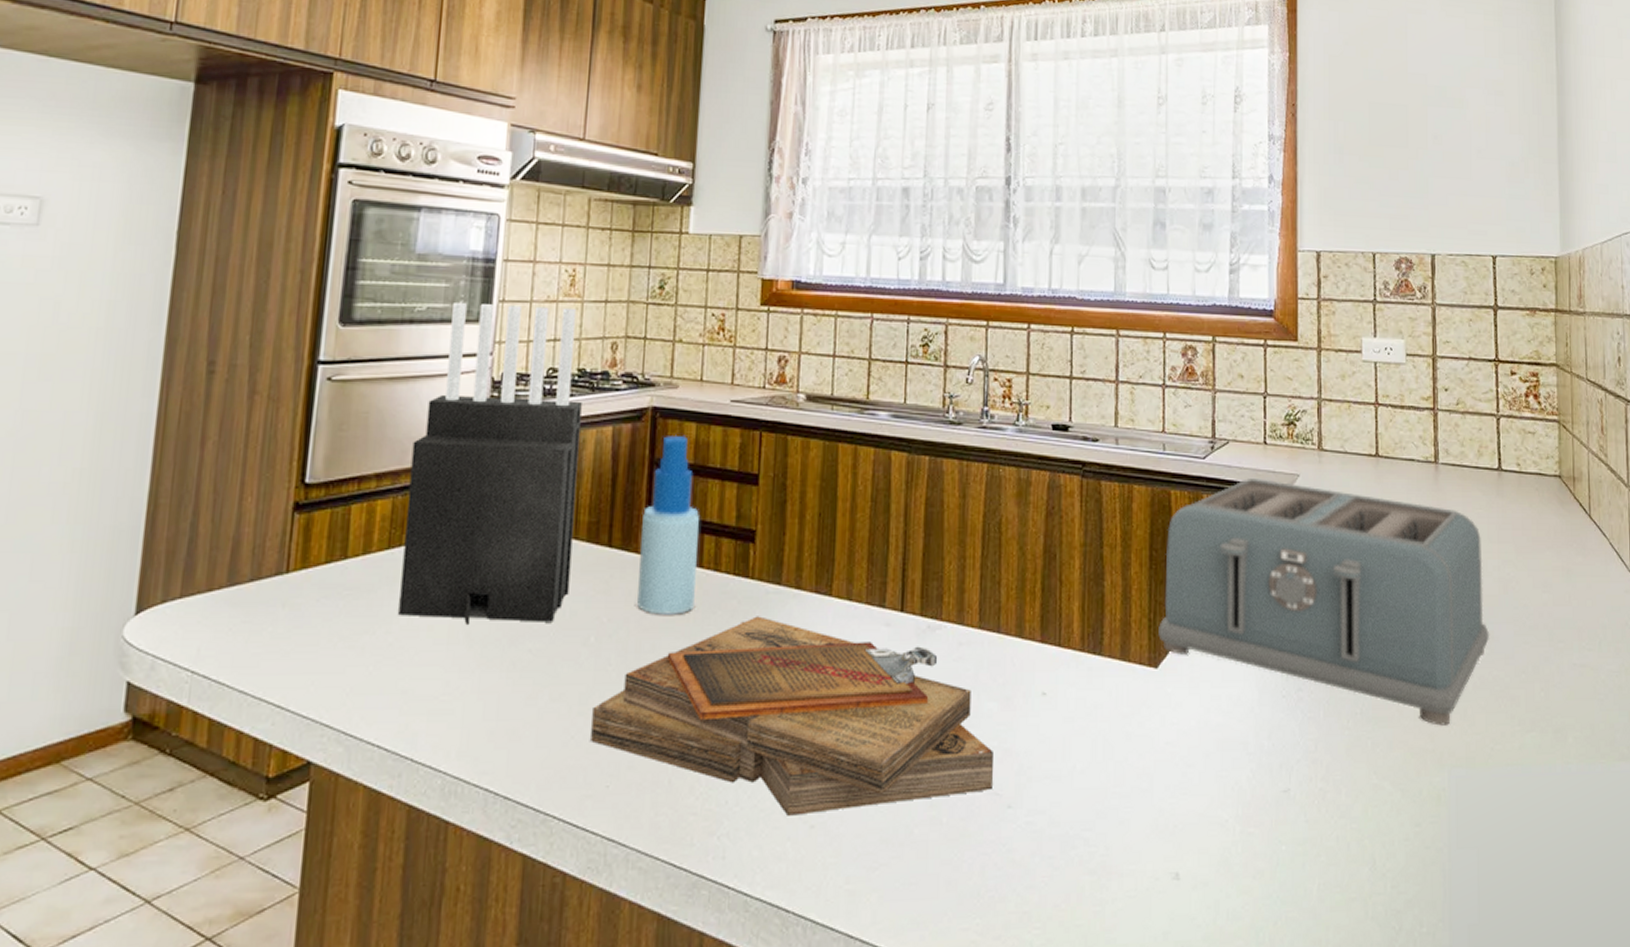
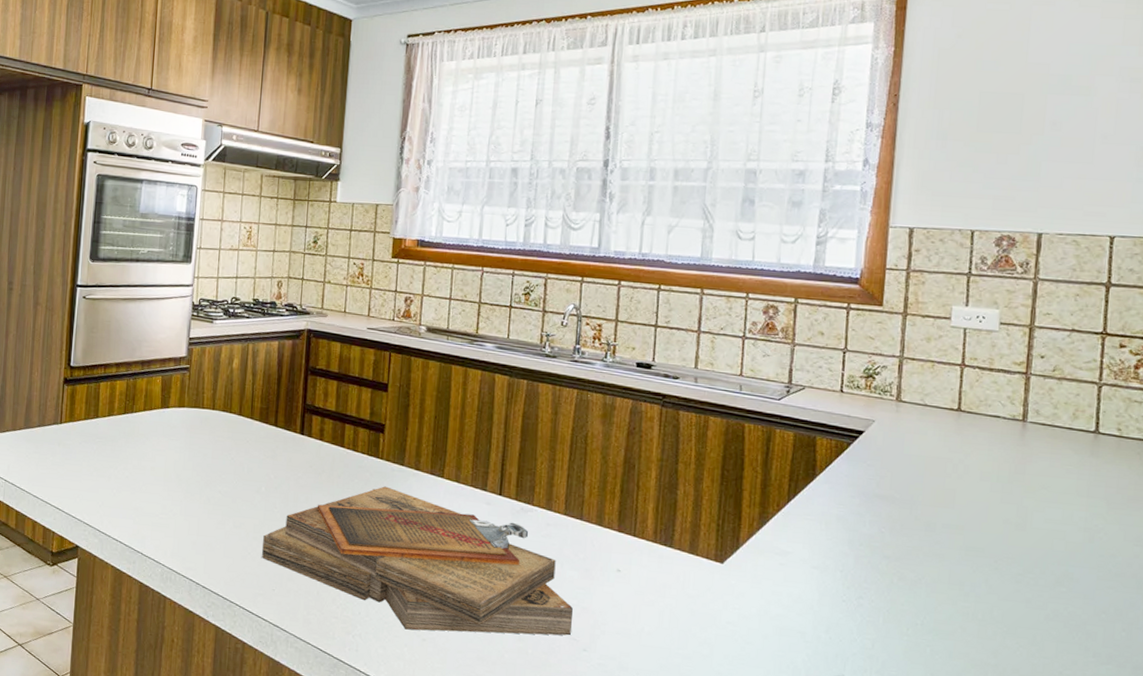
knife block: present [398,303,582,624] -> none [132,248,256,474]
spray bottle: present [637,434,699,615] -> none [295,350,342,479]
toaster: present [1158,478,1490,726] -> none [725,419,1069,647]

